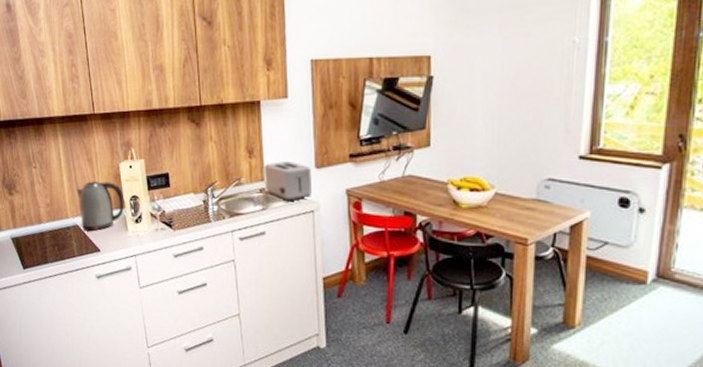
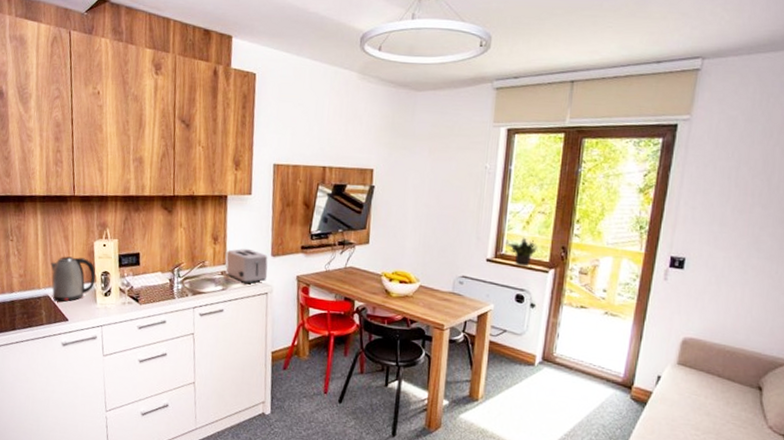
potted plant: none [602,126,646,164] -> present [505,237,537,267]

